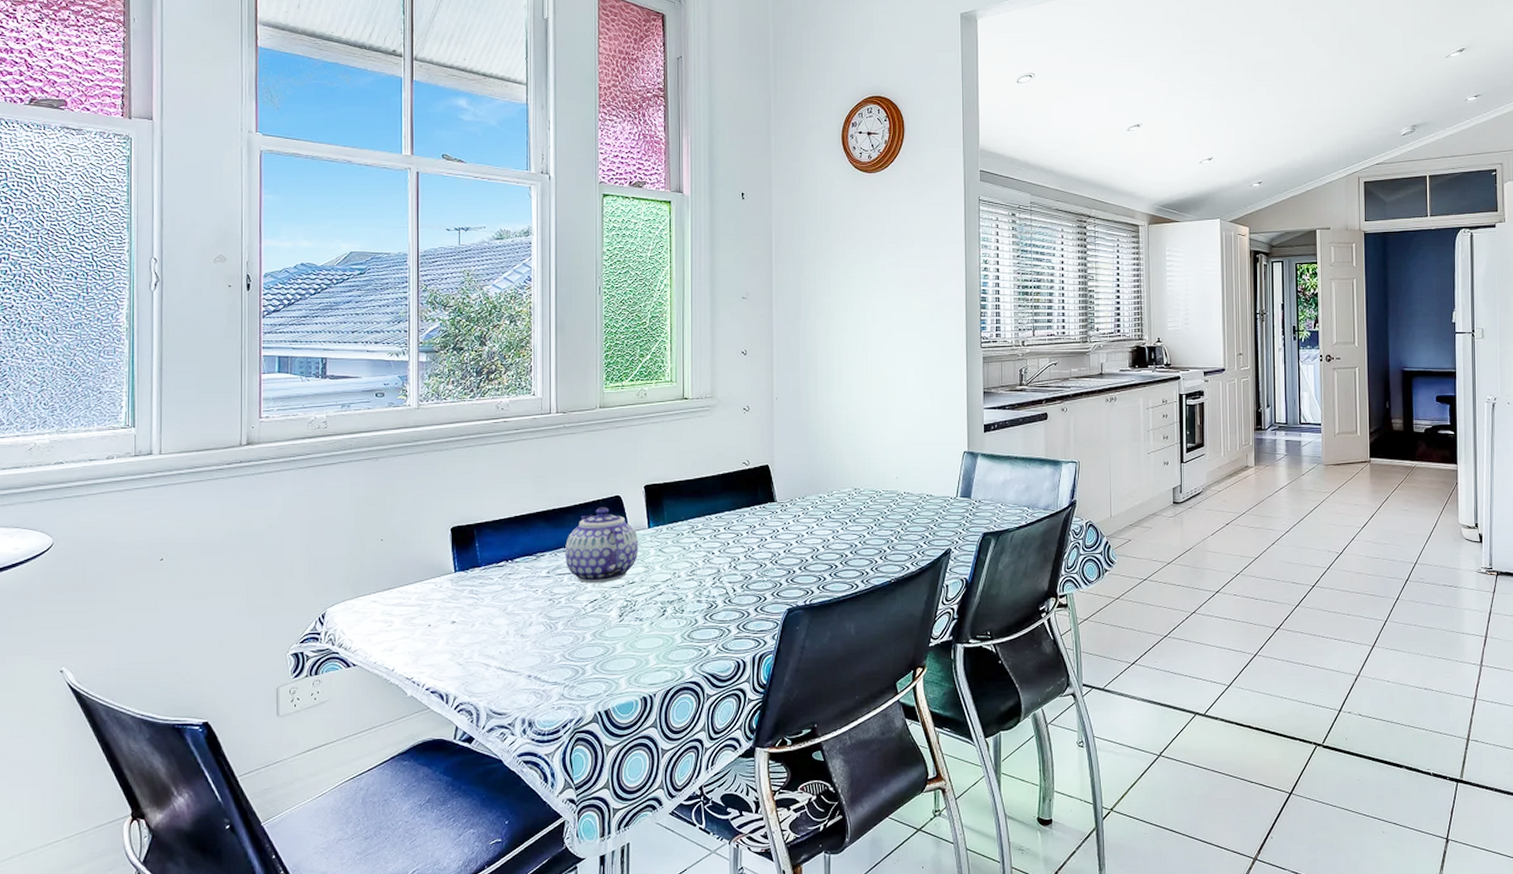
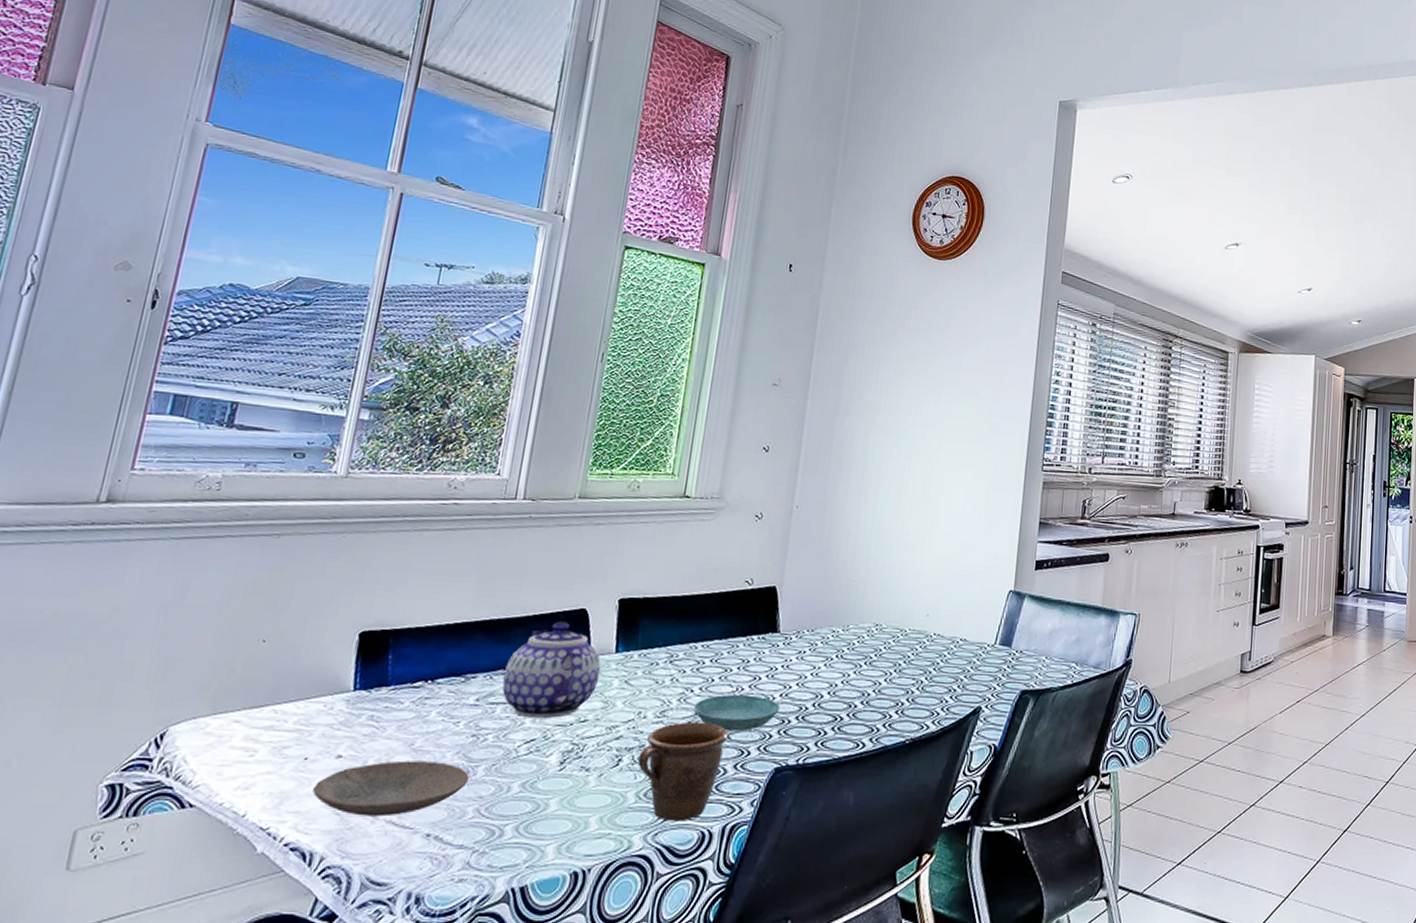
plate: none [439,621,553,665] -> present [313,760,470,817]
mug: none [679,577,747,655] -> present [638,721,729,822]
saucer: none [716,553,785,583] -> present [693,694,780,732]

